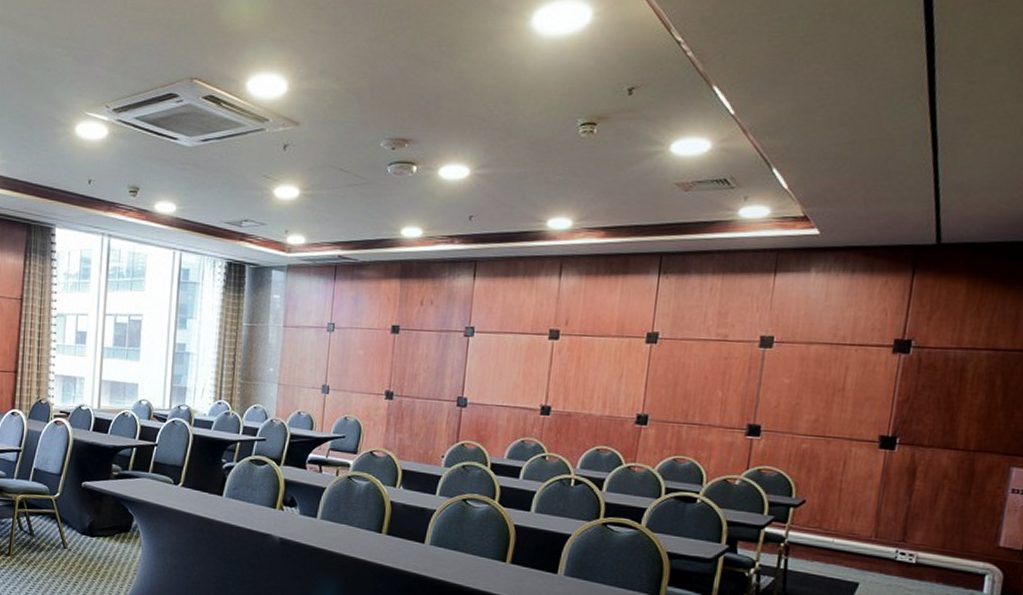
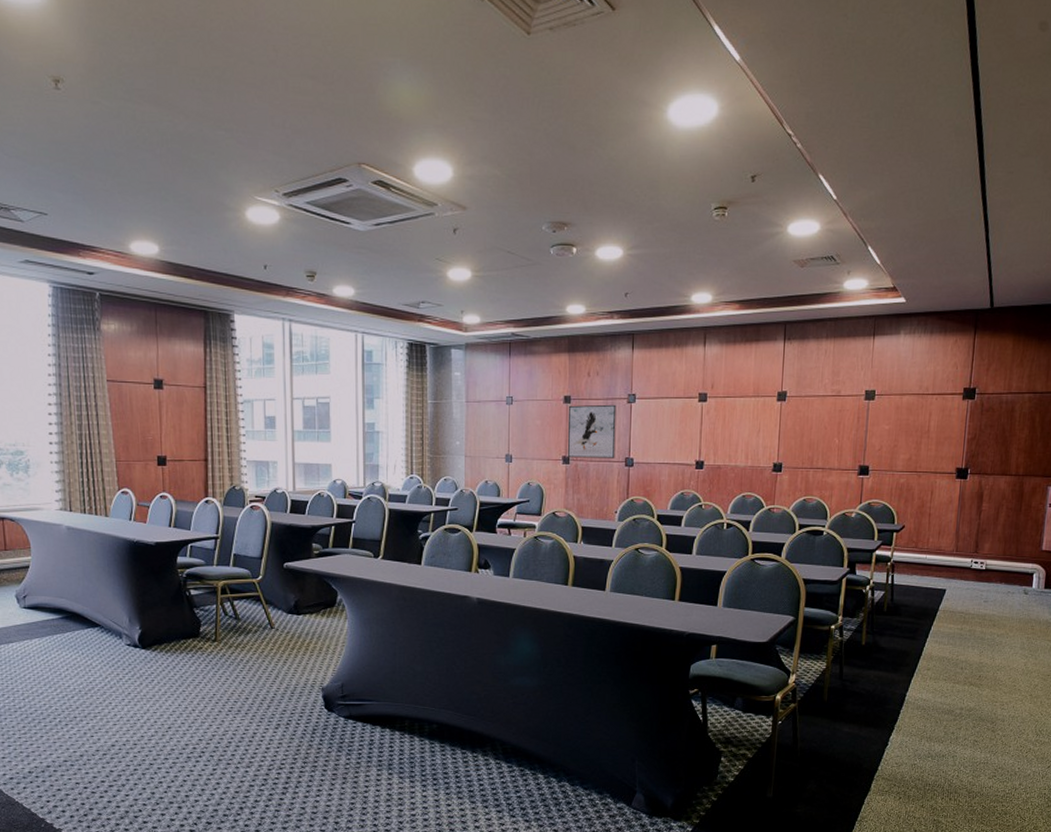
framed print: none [390,335,451,397] -> present [567,404,617,458]

